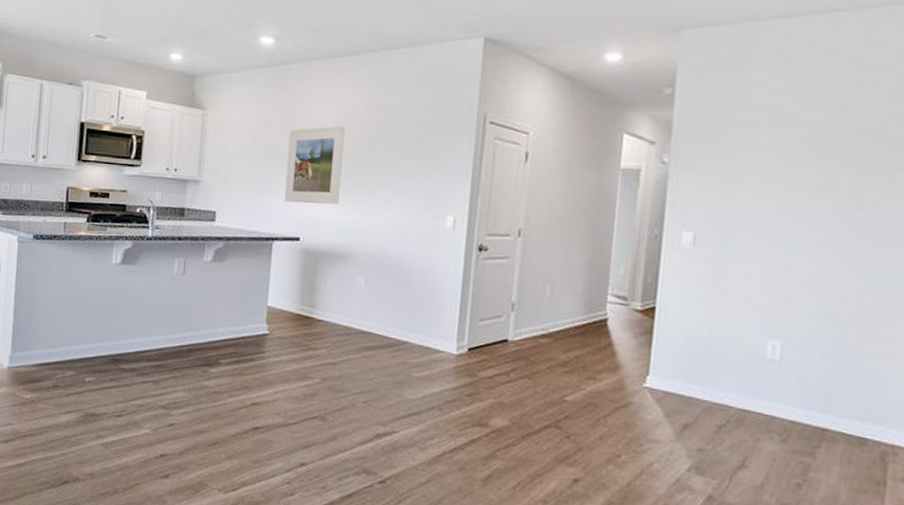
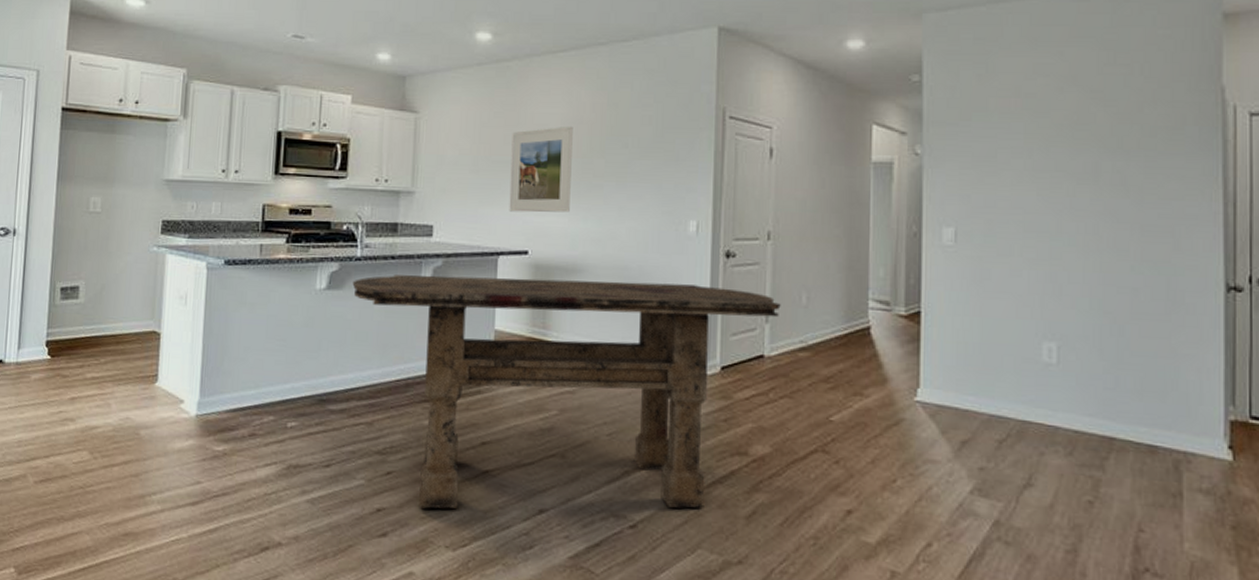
dining table: none [144,254,526,470] -> present [352,275,781,509]

